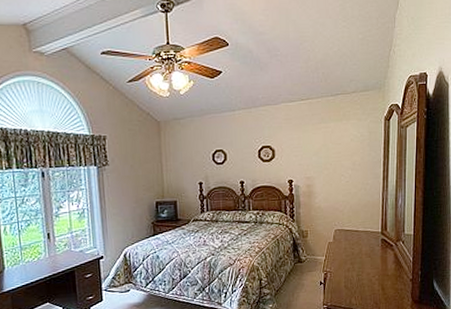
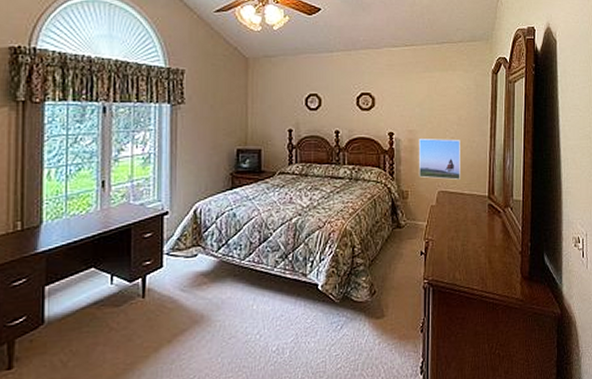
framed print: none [316,182,355,219] -> present [418,139,460,180]

